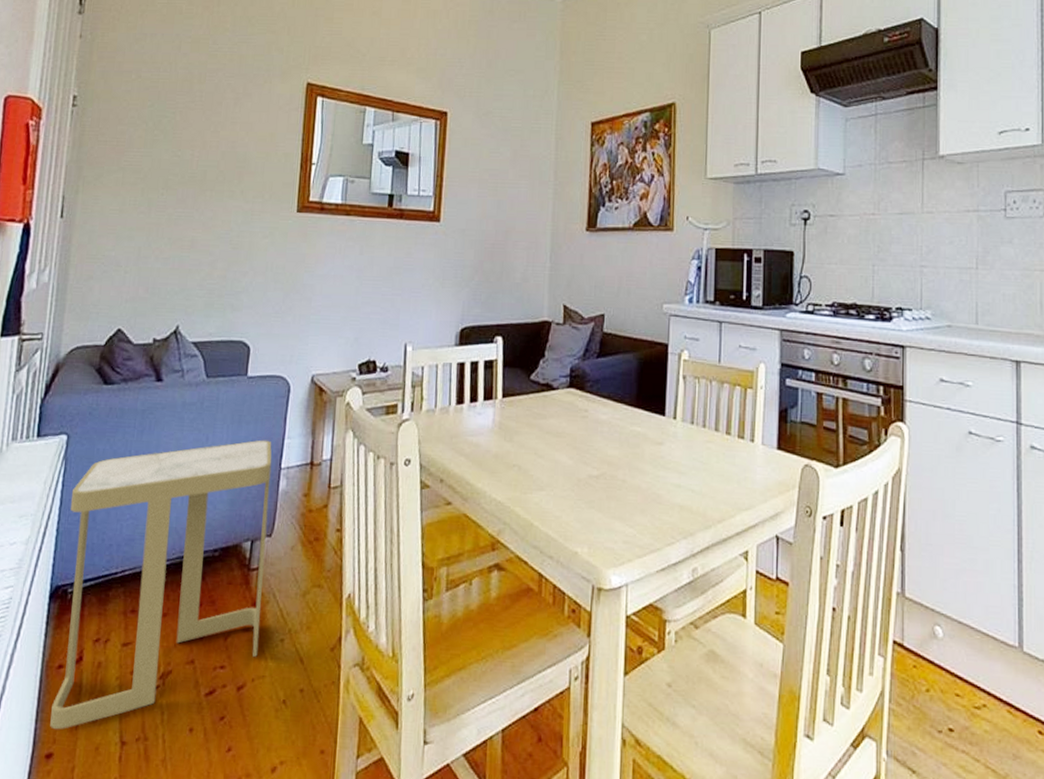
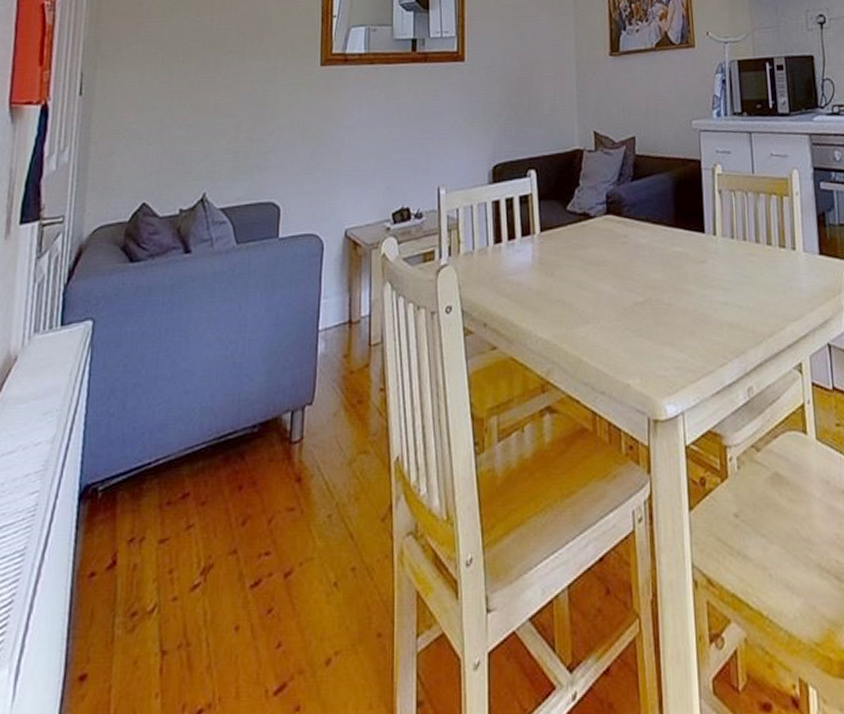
side table: present [50,440,272,730] -> none [83,302,309,647]

